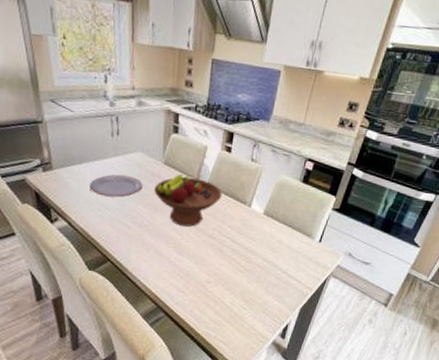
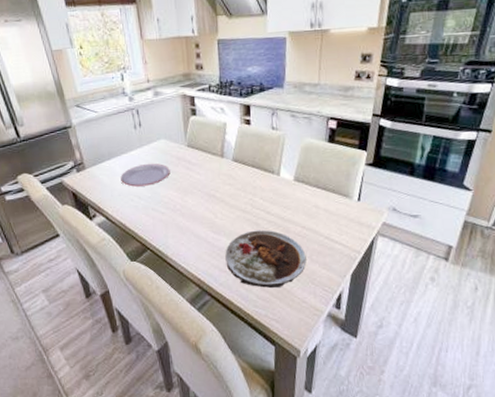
fruit bowl: present [154,173,223,227] -> none [181,153,249,205]
plate: none [185,256,262,313] -> present [225,230,307,288]

